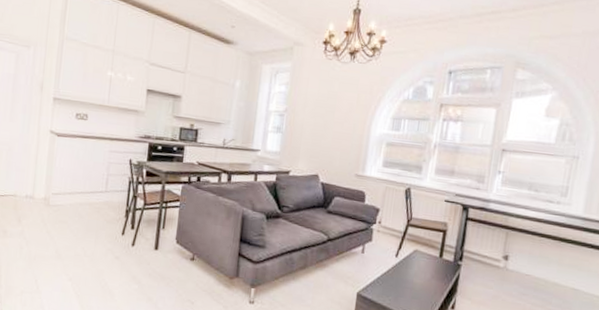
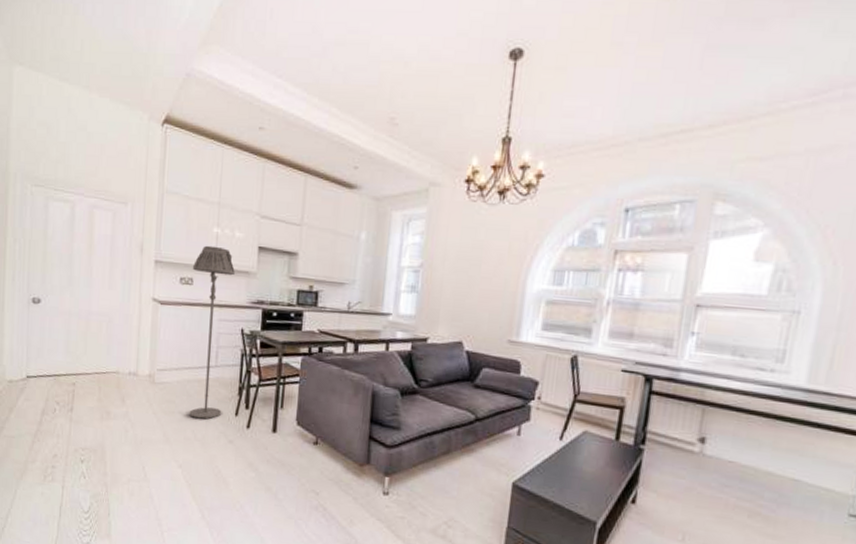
floor lamp: none [80,86,126,238] -> present [189,245,235,419]

